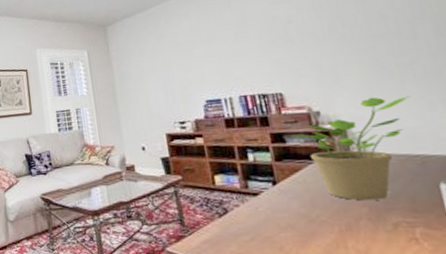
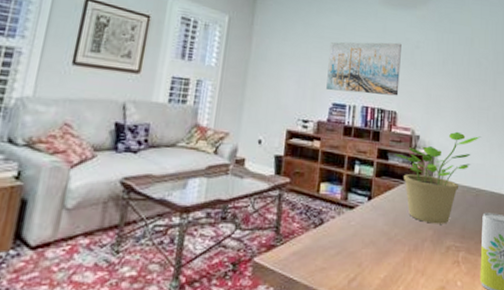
wall art: none [187,24,280,89] -> present [326,42,402,96]

